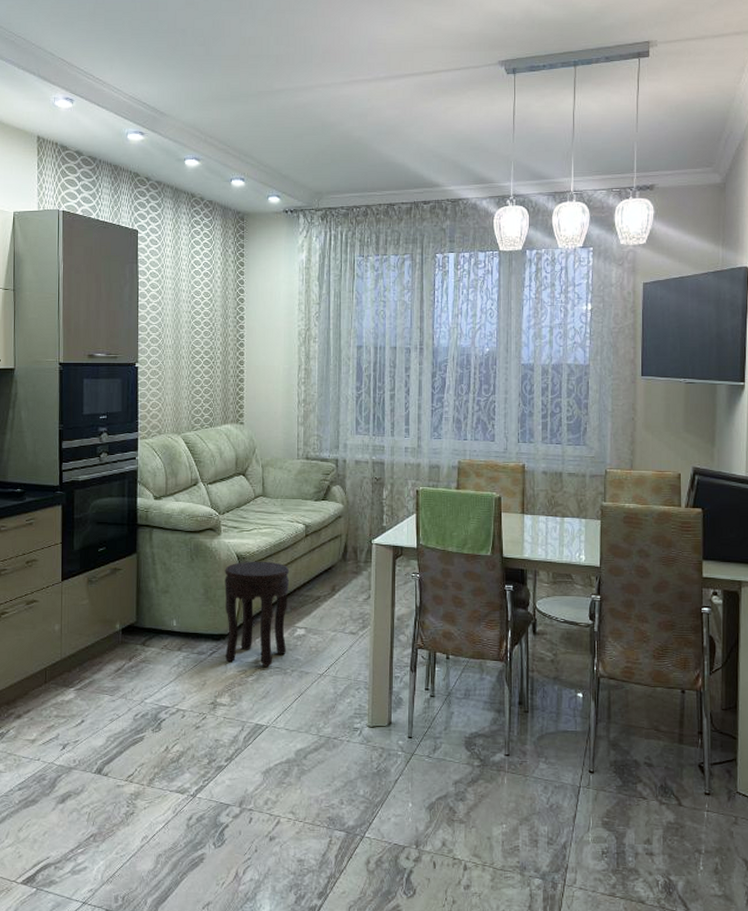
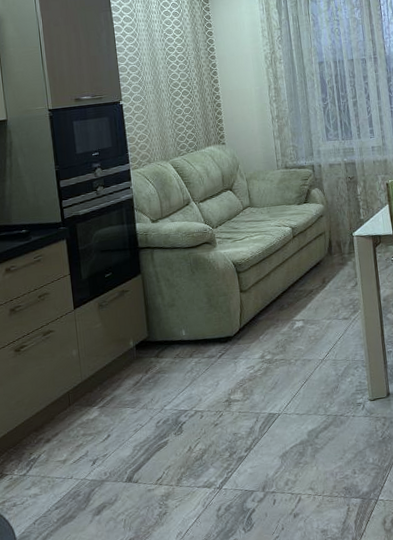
side table: present [225,561,290,667] -> none [224,264,288,361]

